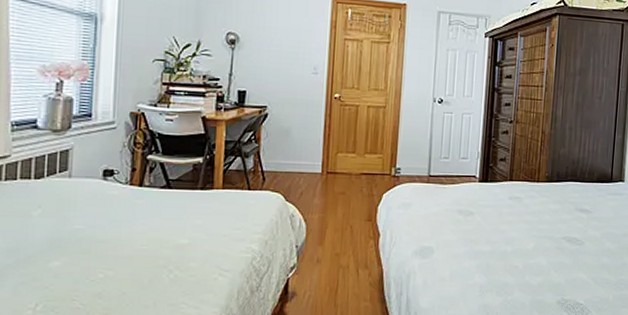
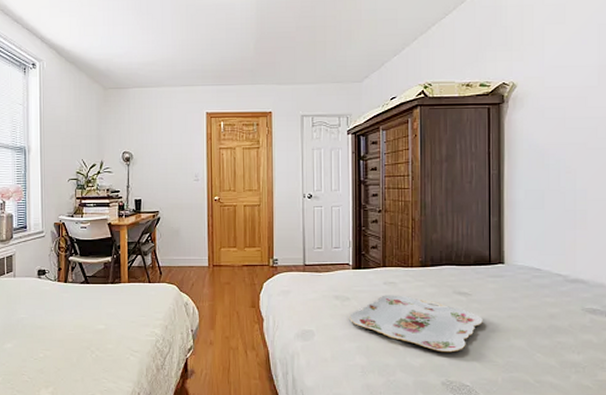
serving tray: none [472,210,600,271] -> present [349,295,483,353]

